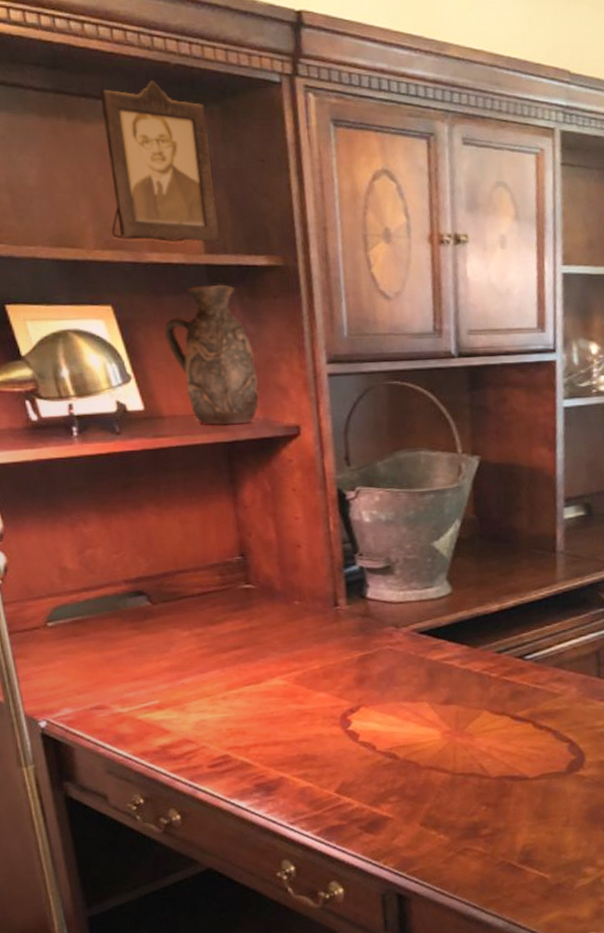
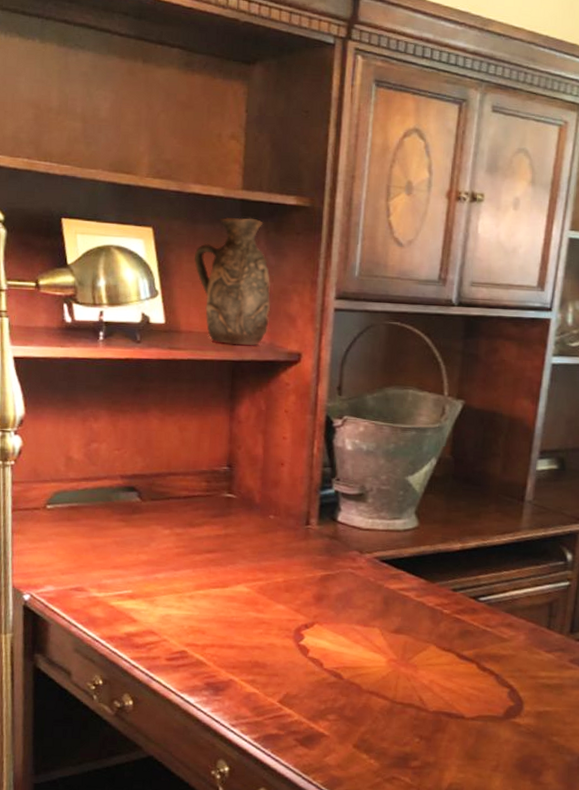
photo frame: present [99,79,220,242] -> none [163,33,263,180]

